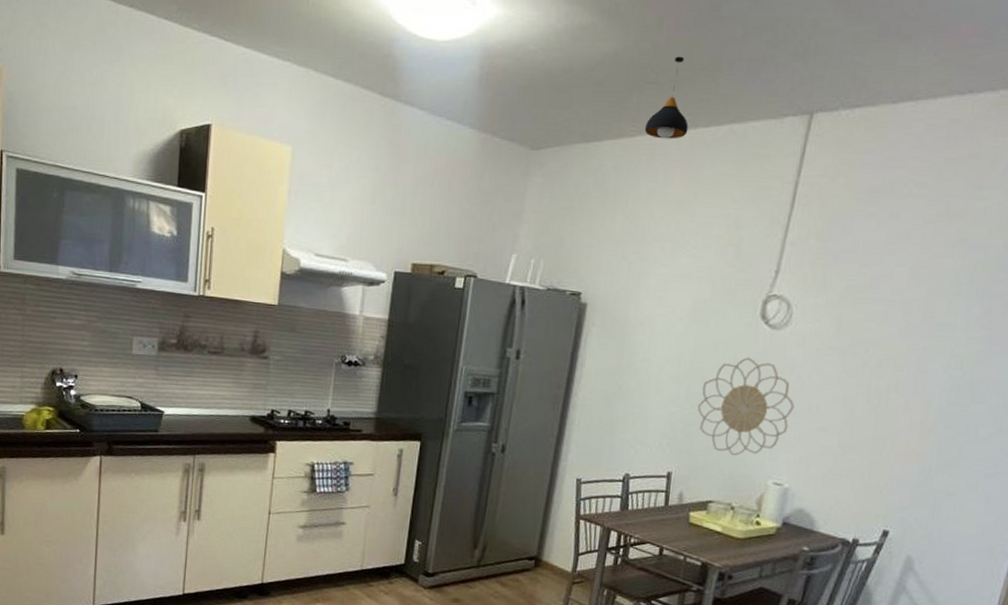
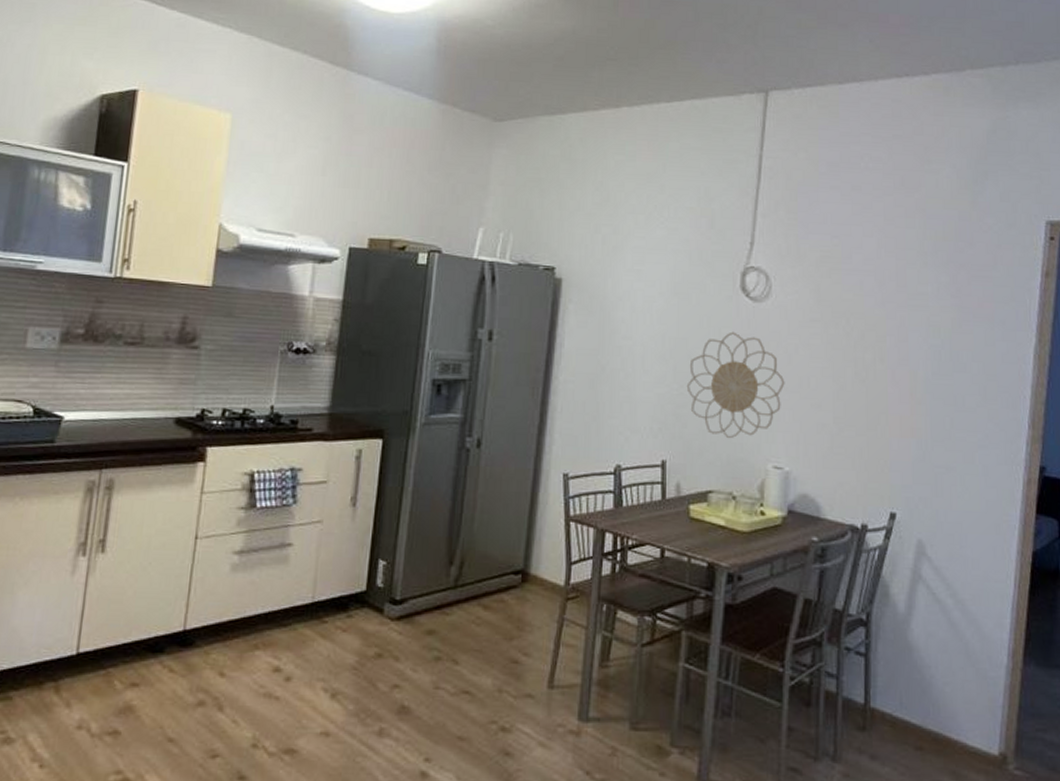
pendant light: present [644,56,689,139] -> none [608,35,651,113]

